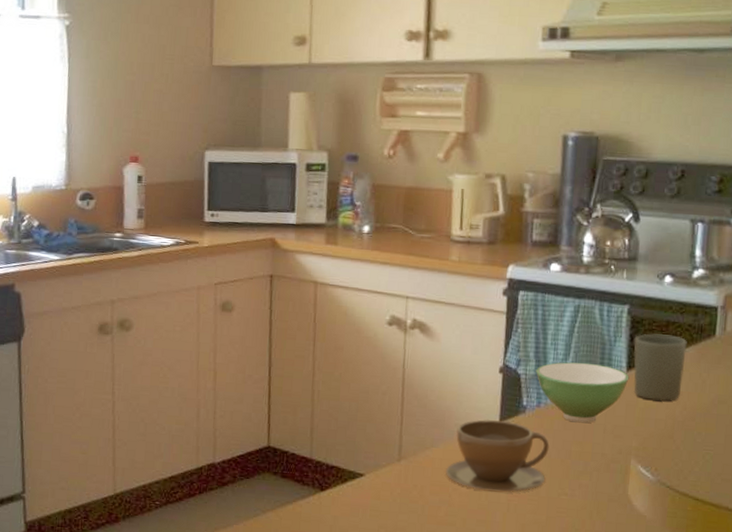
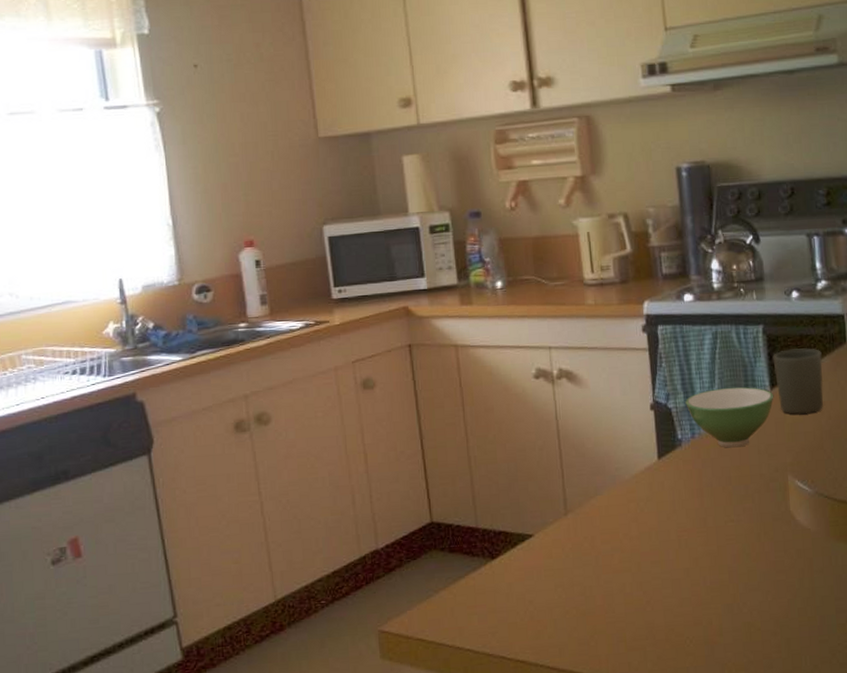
teacup: present [446,419,550,493] -> none [613,457,711,531]

